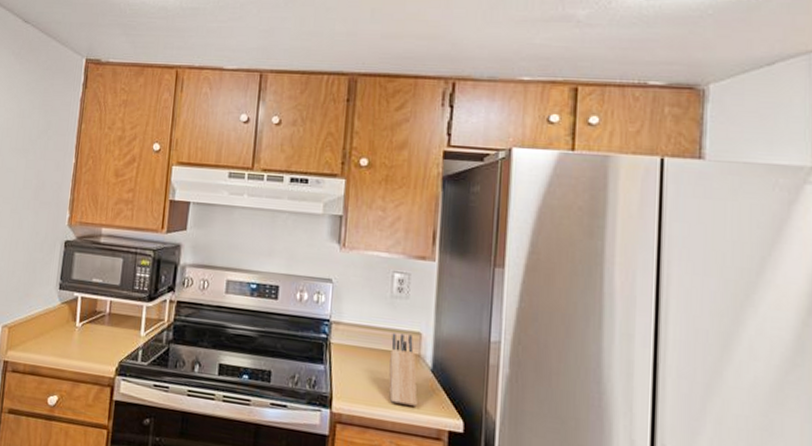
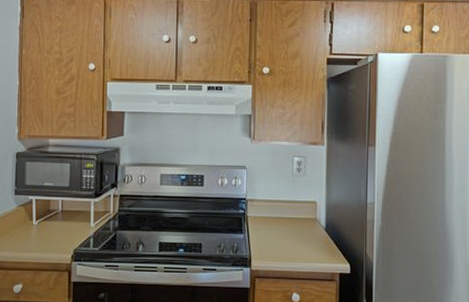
knife block: present [388,333,417,406] -> none [293,203,316,258]

